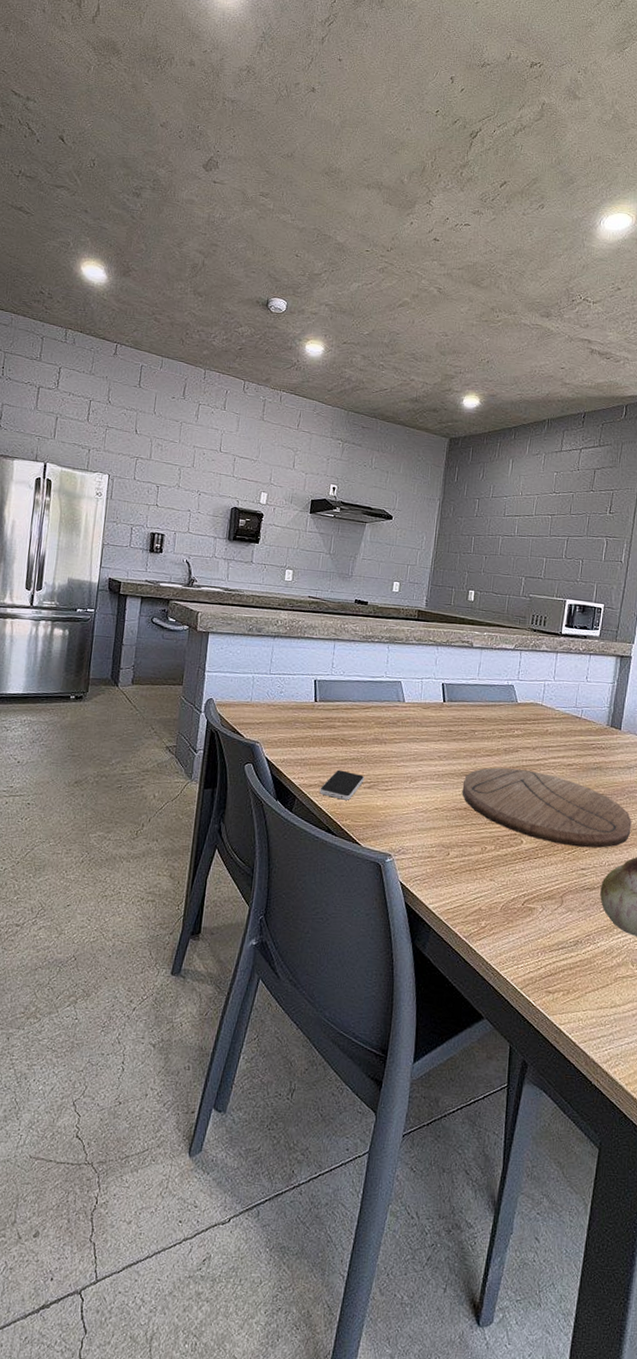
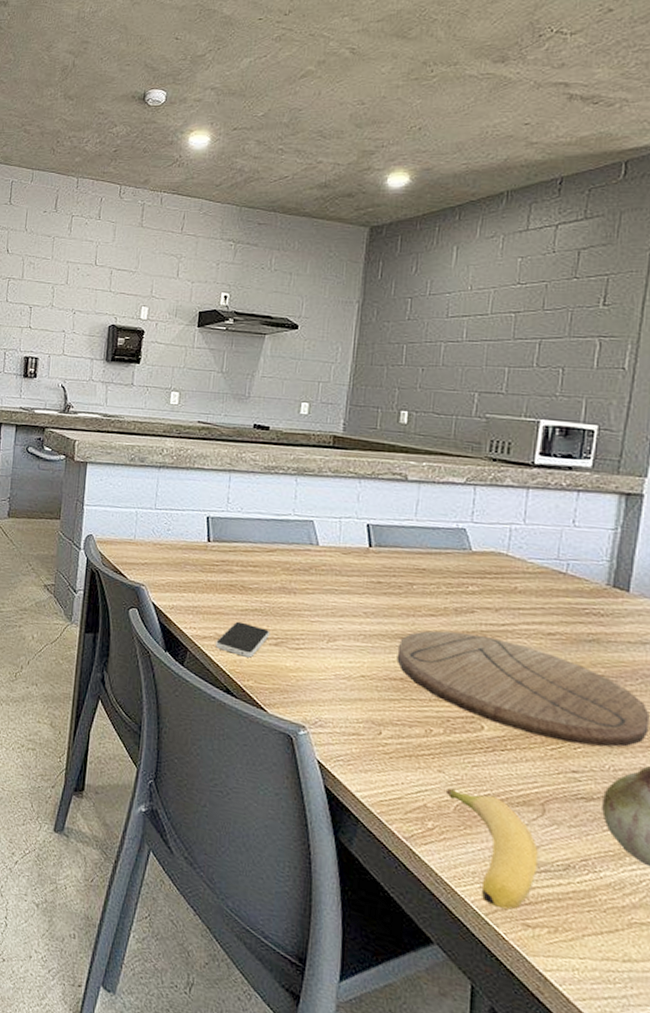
banana: none [495,893,558,982] -> present [445,789,538,909]

